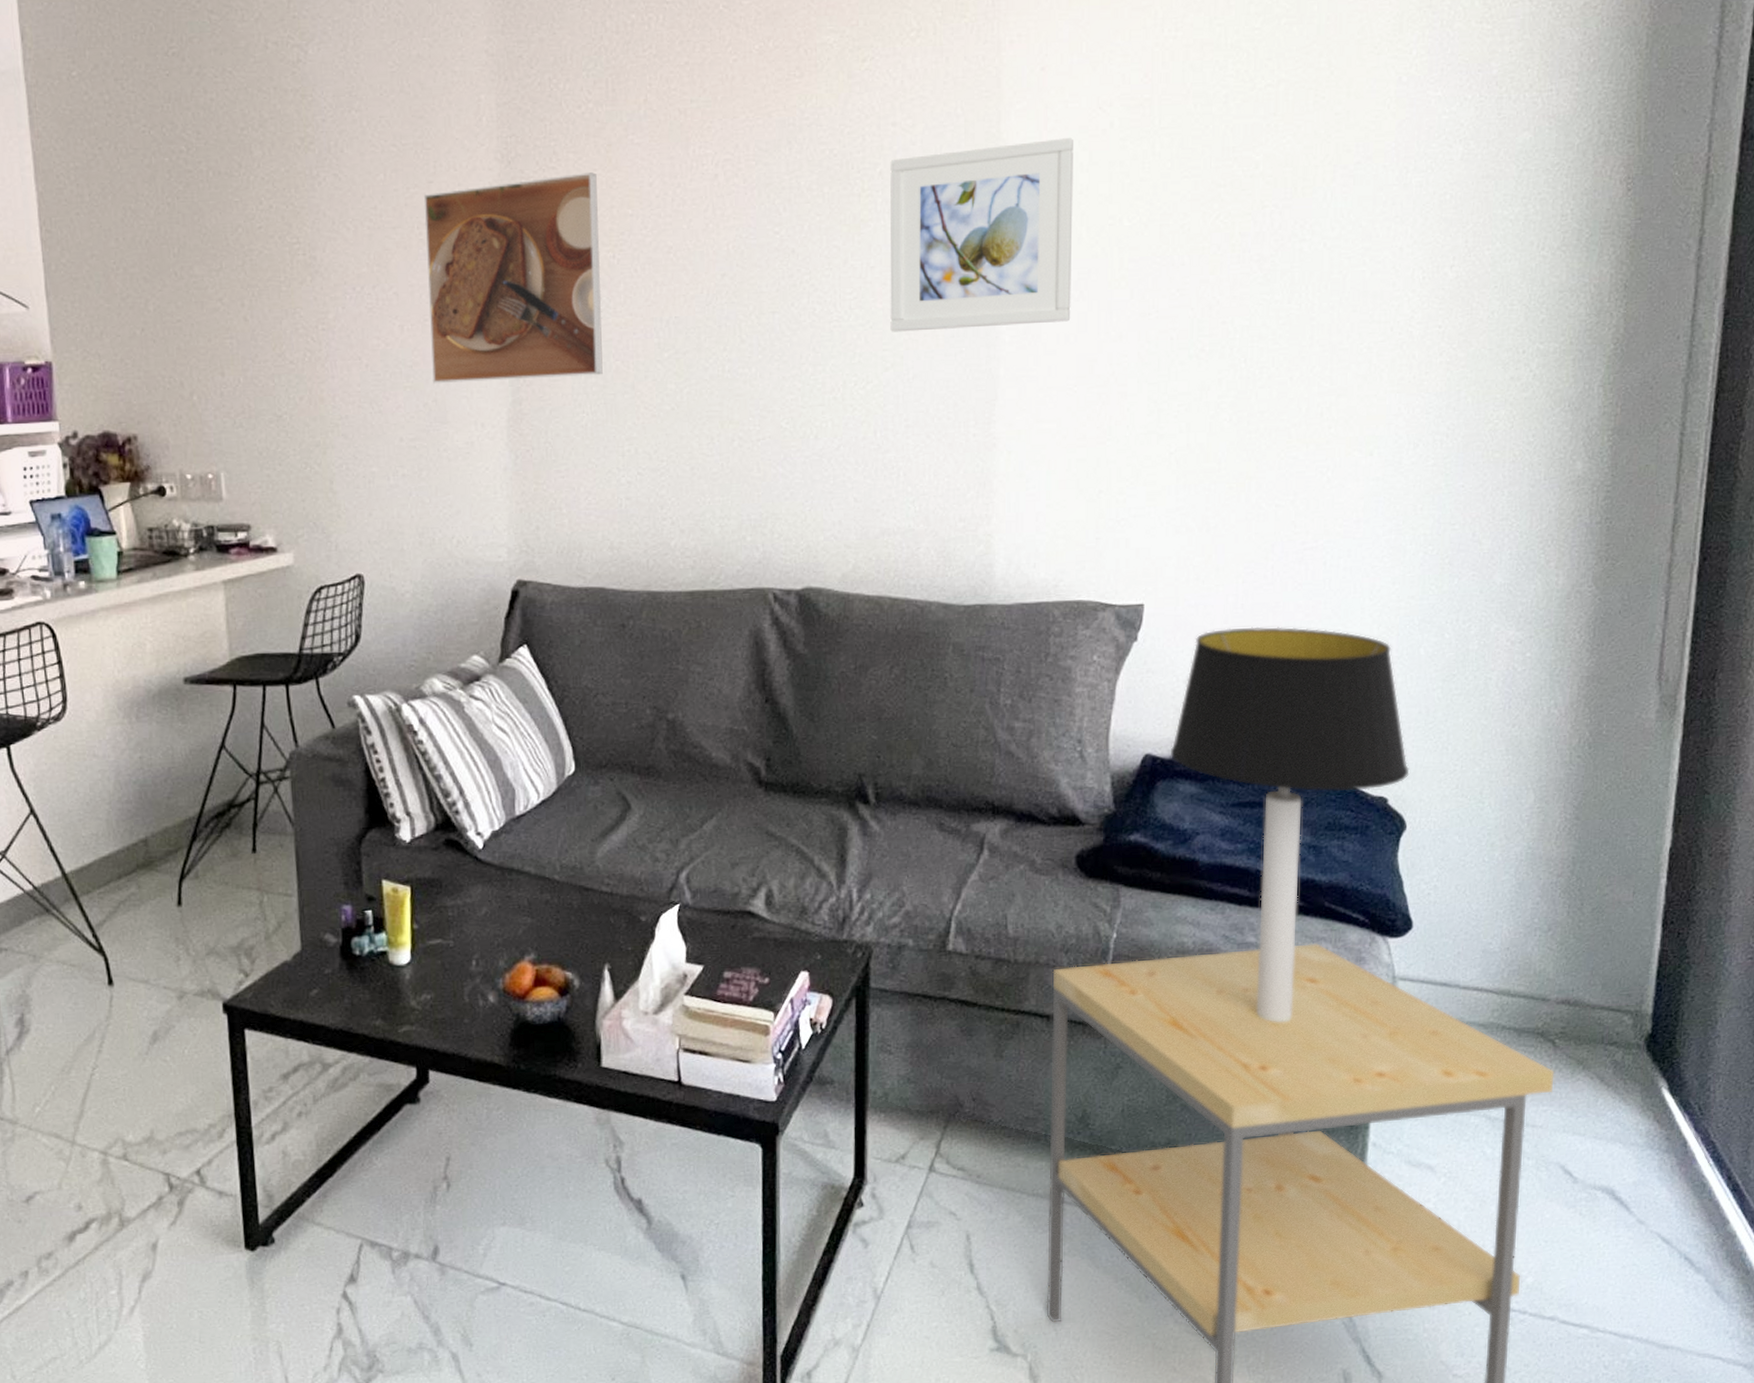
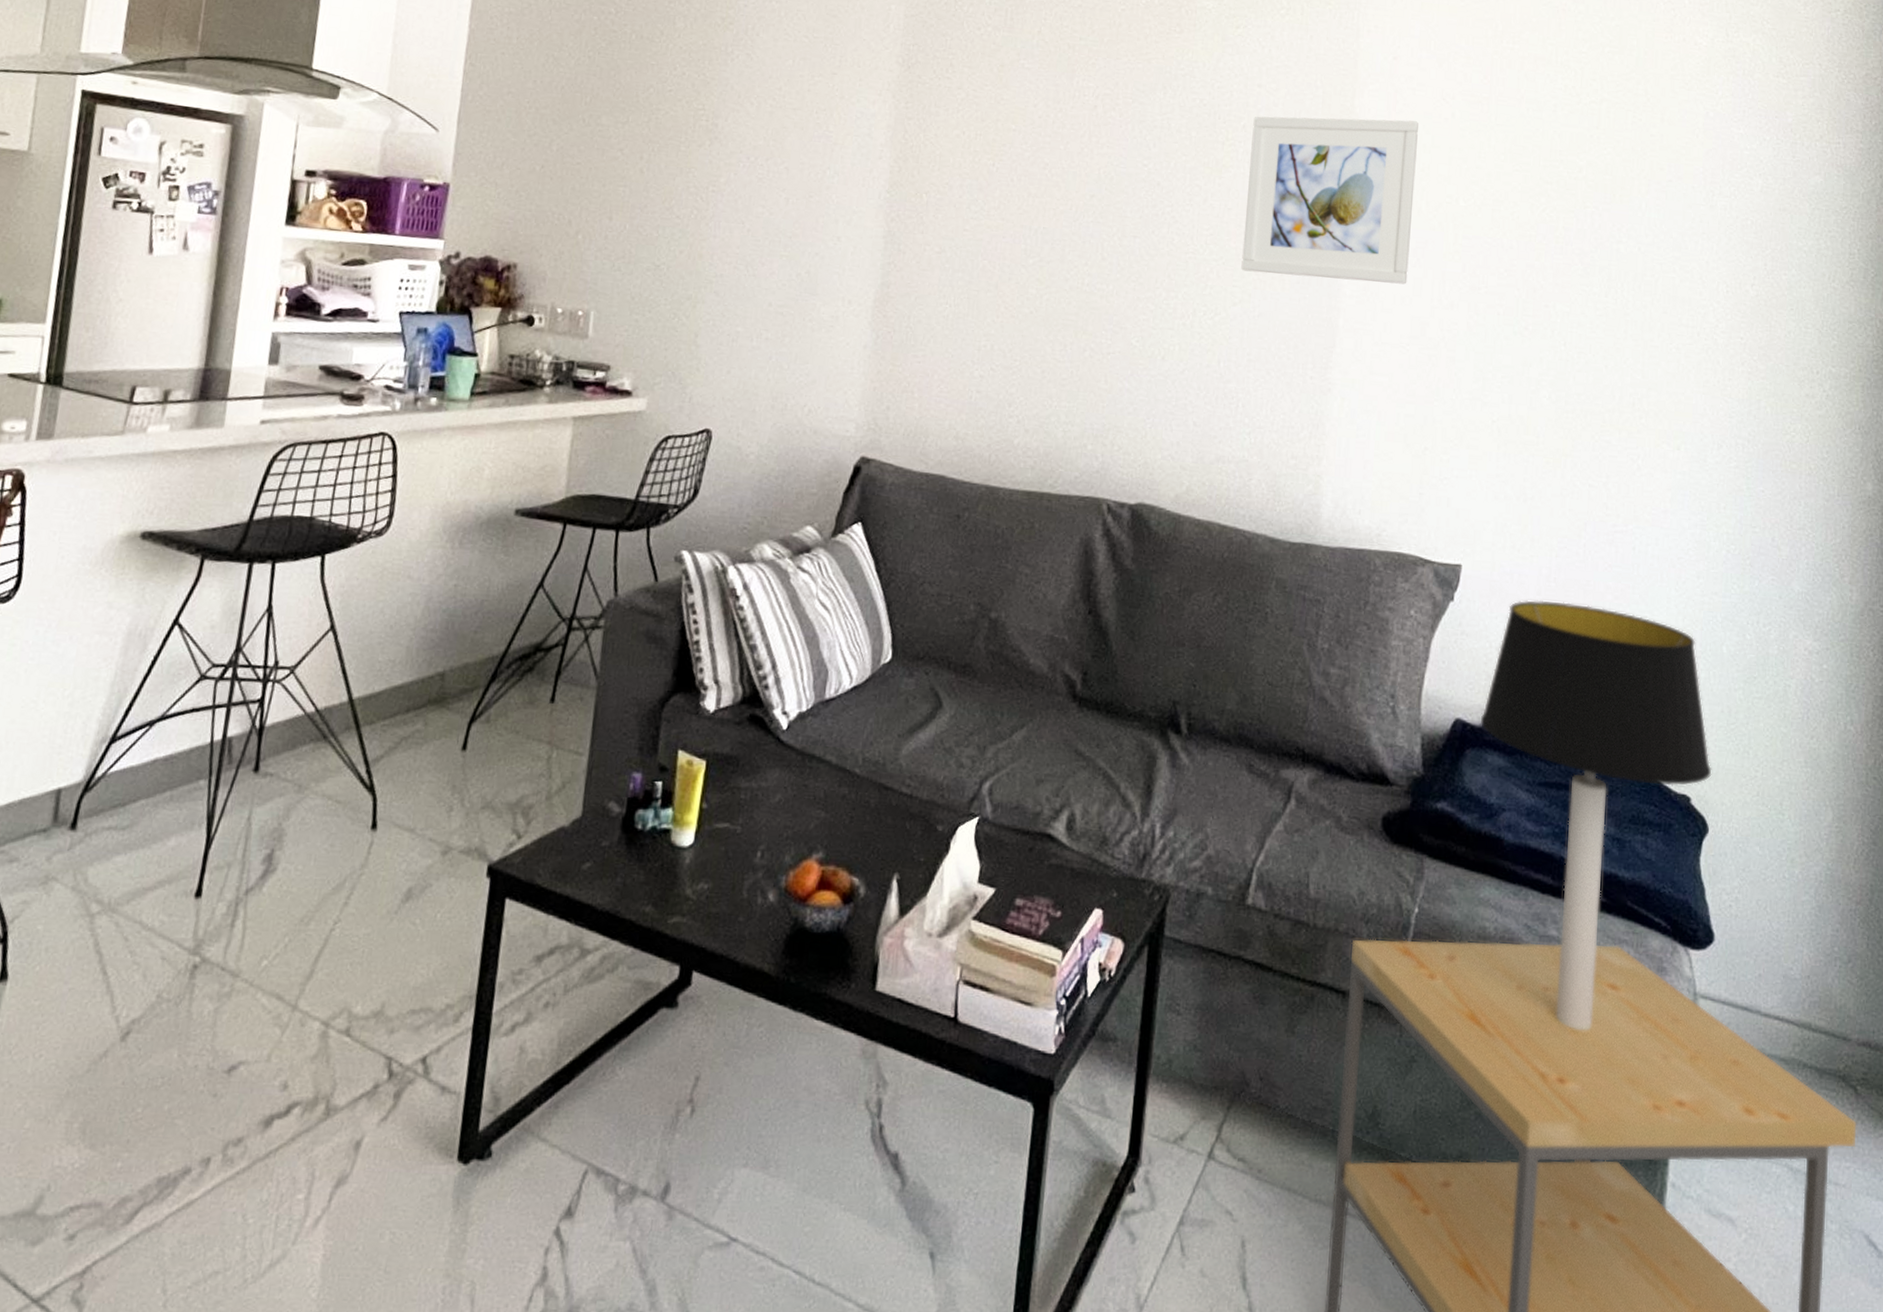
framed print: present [423,172,603,383] -> none [809,83,987,271]

